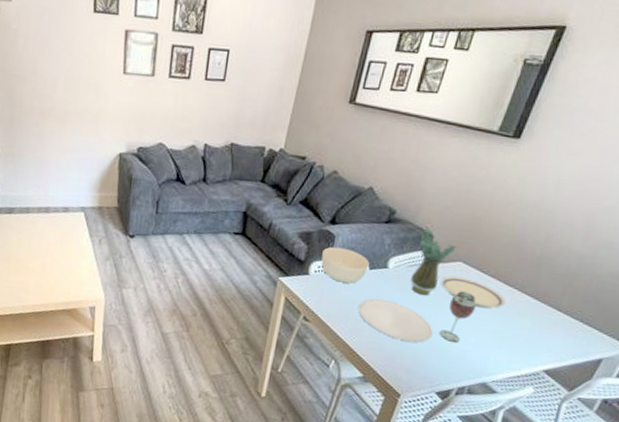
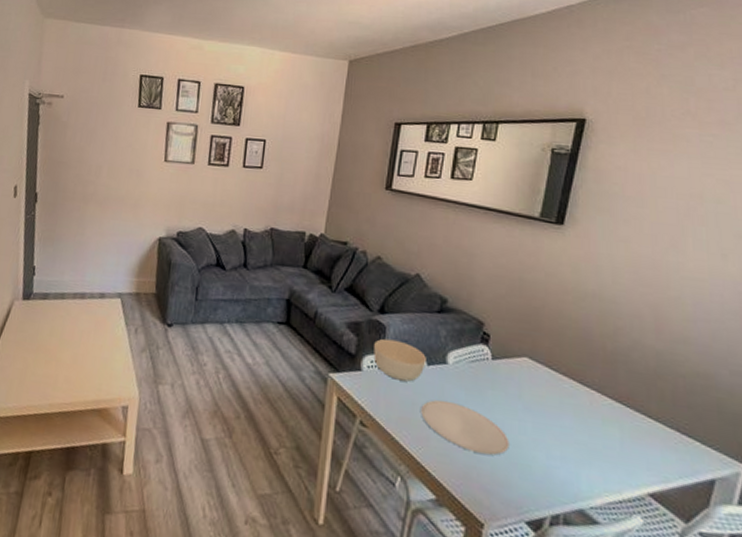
vase: present [410,227,456,295] -> none [475,317,518,397]
plate: present [440,276,506,308] -> none [508,373,586,413]
wineglass: present [440,291,476,343] -> none [518,391,553,456]

